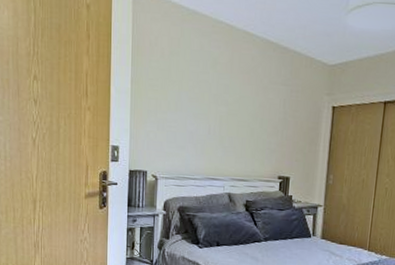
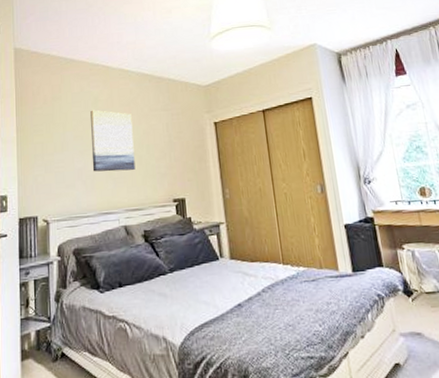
wall art: none [204,72,250,141] -> present [90,110,135,172]

